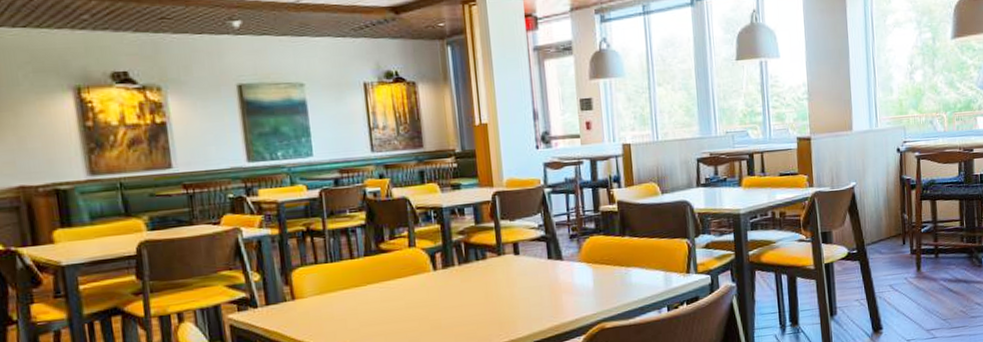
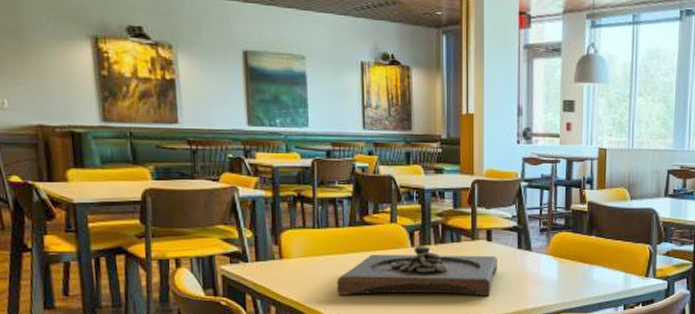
wooden tray: none [355,267,528,332] -> present [336,246,497,297]

